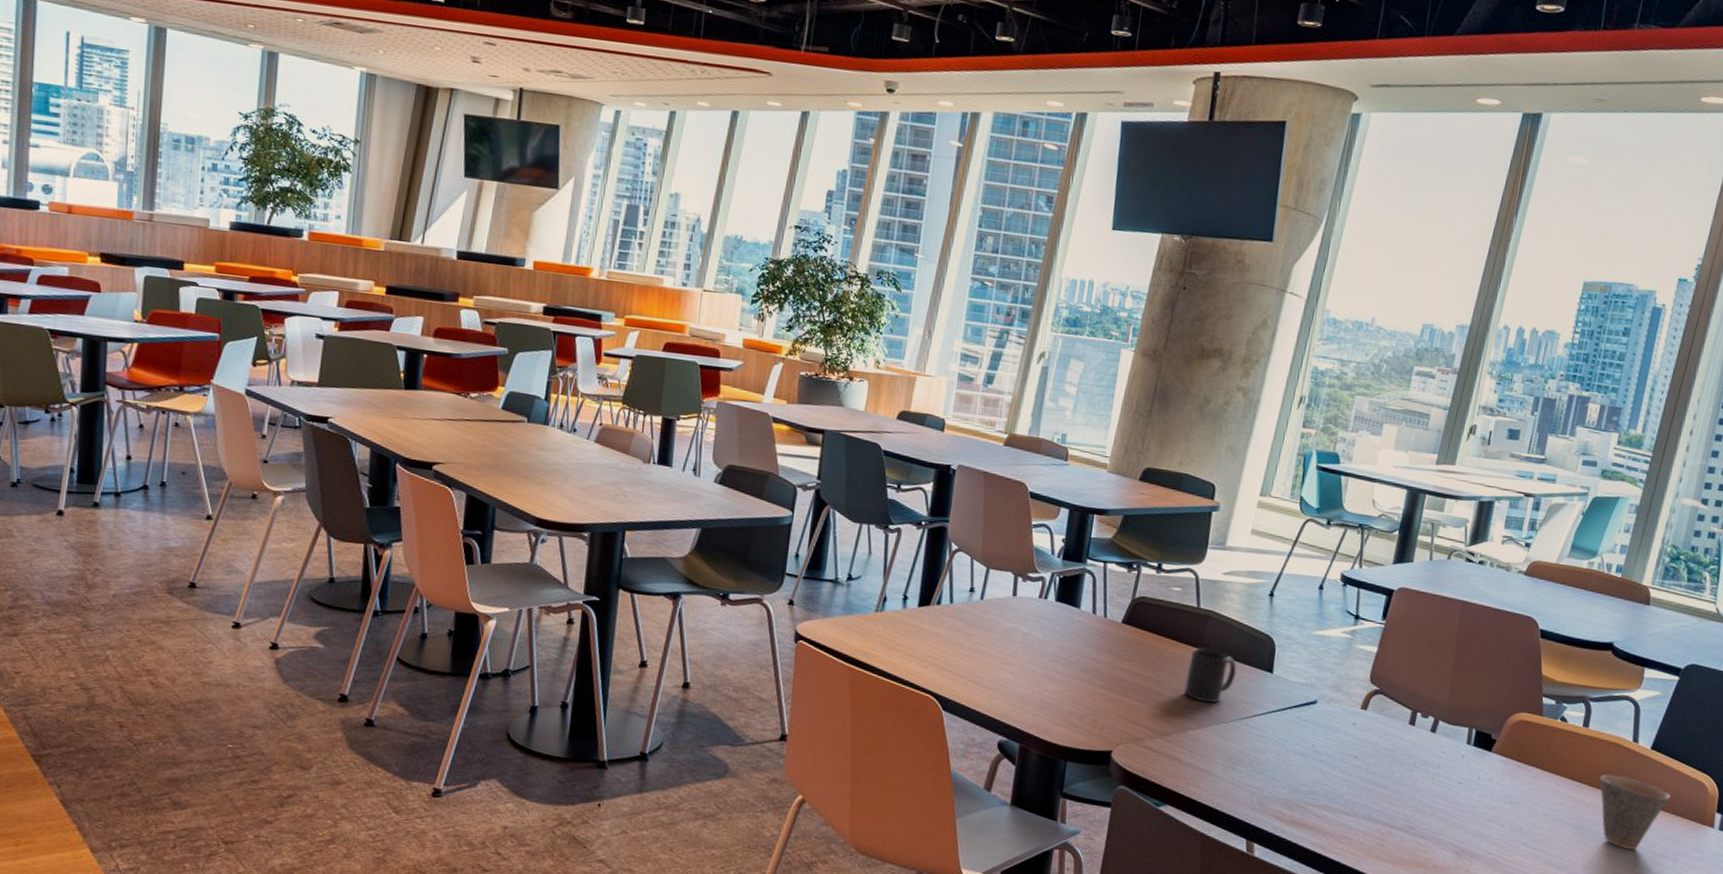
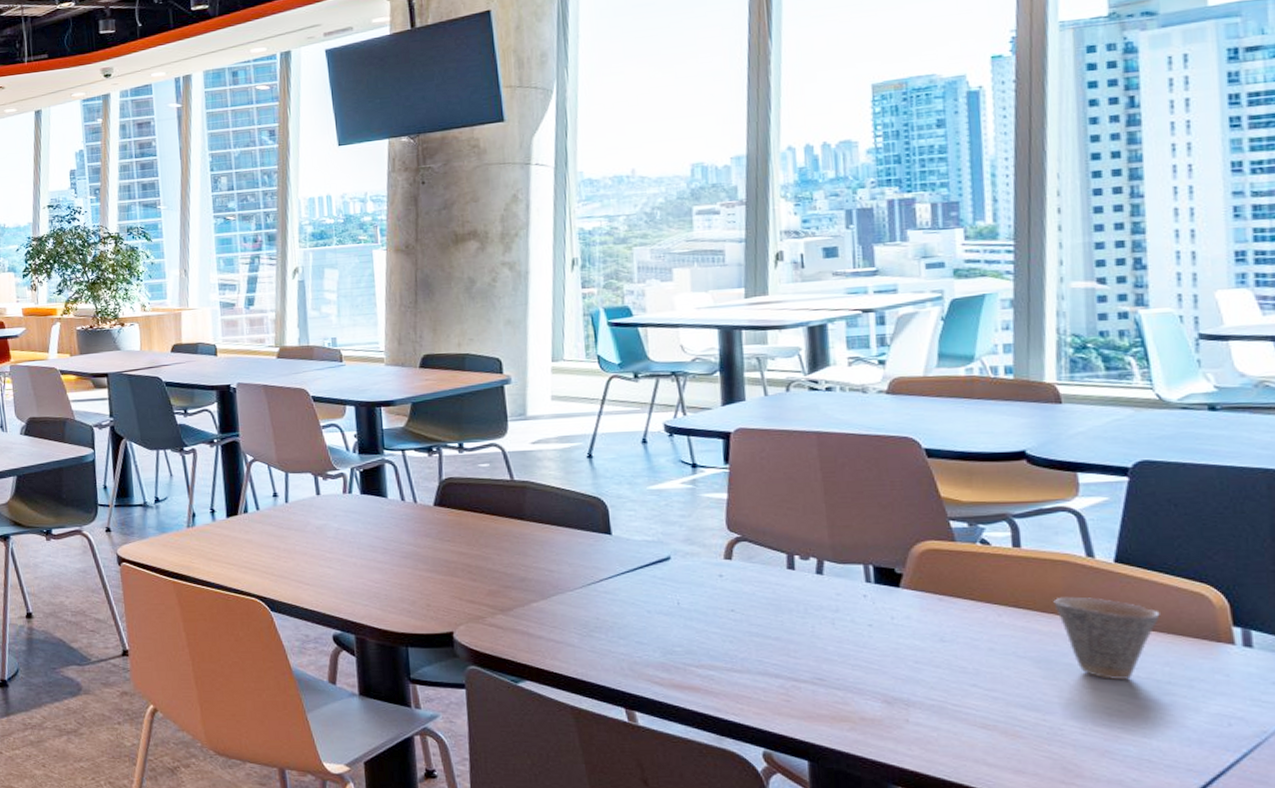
mug: present [1184,648,1237,704] -> none [515,519,570,573]

